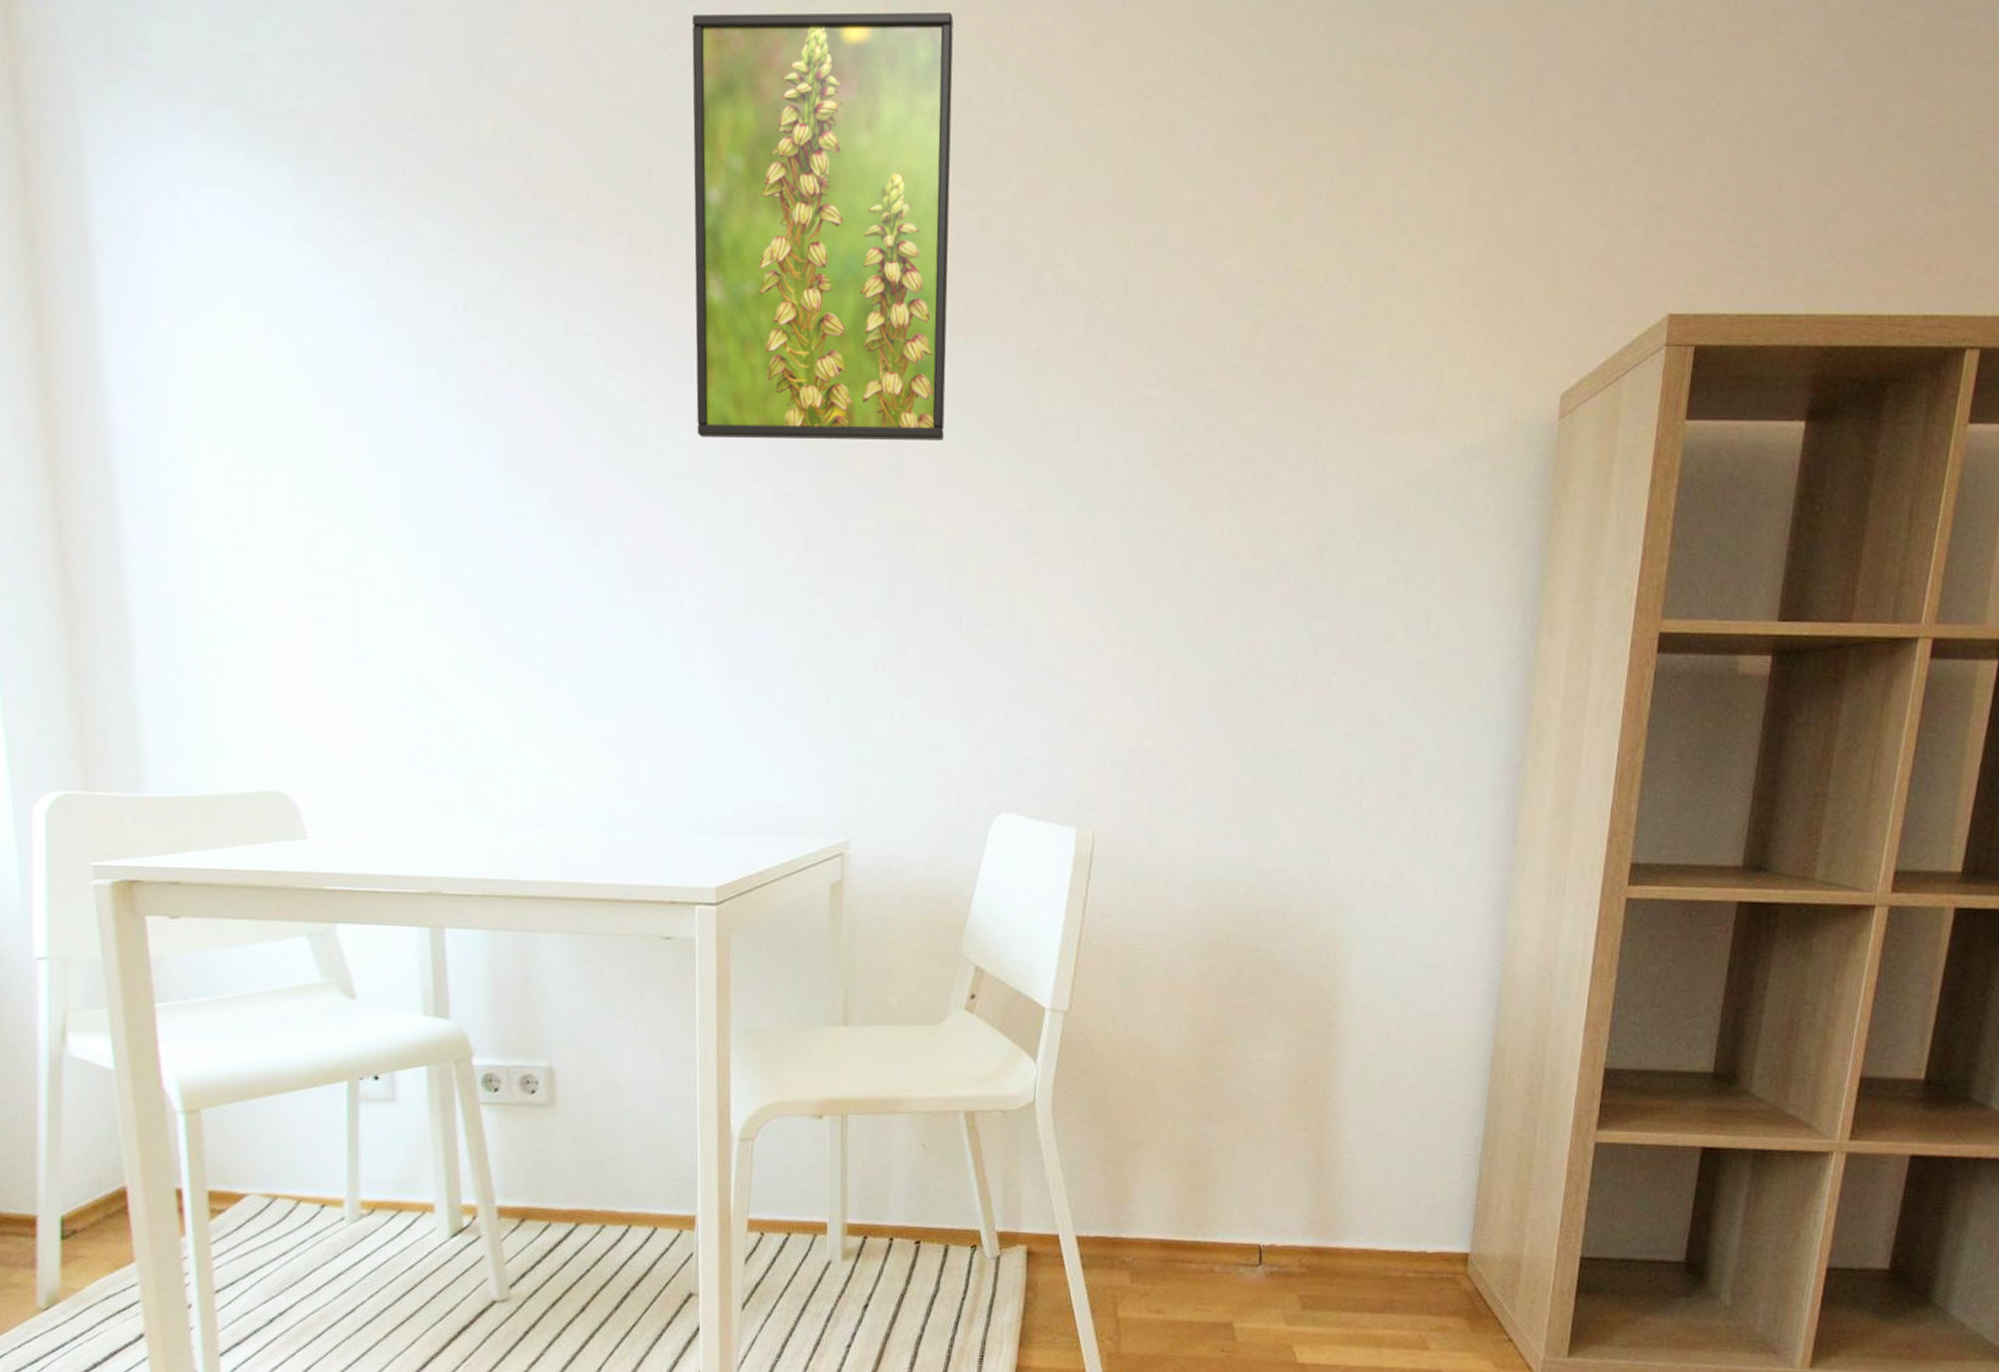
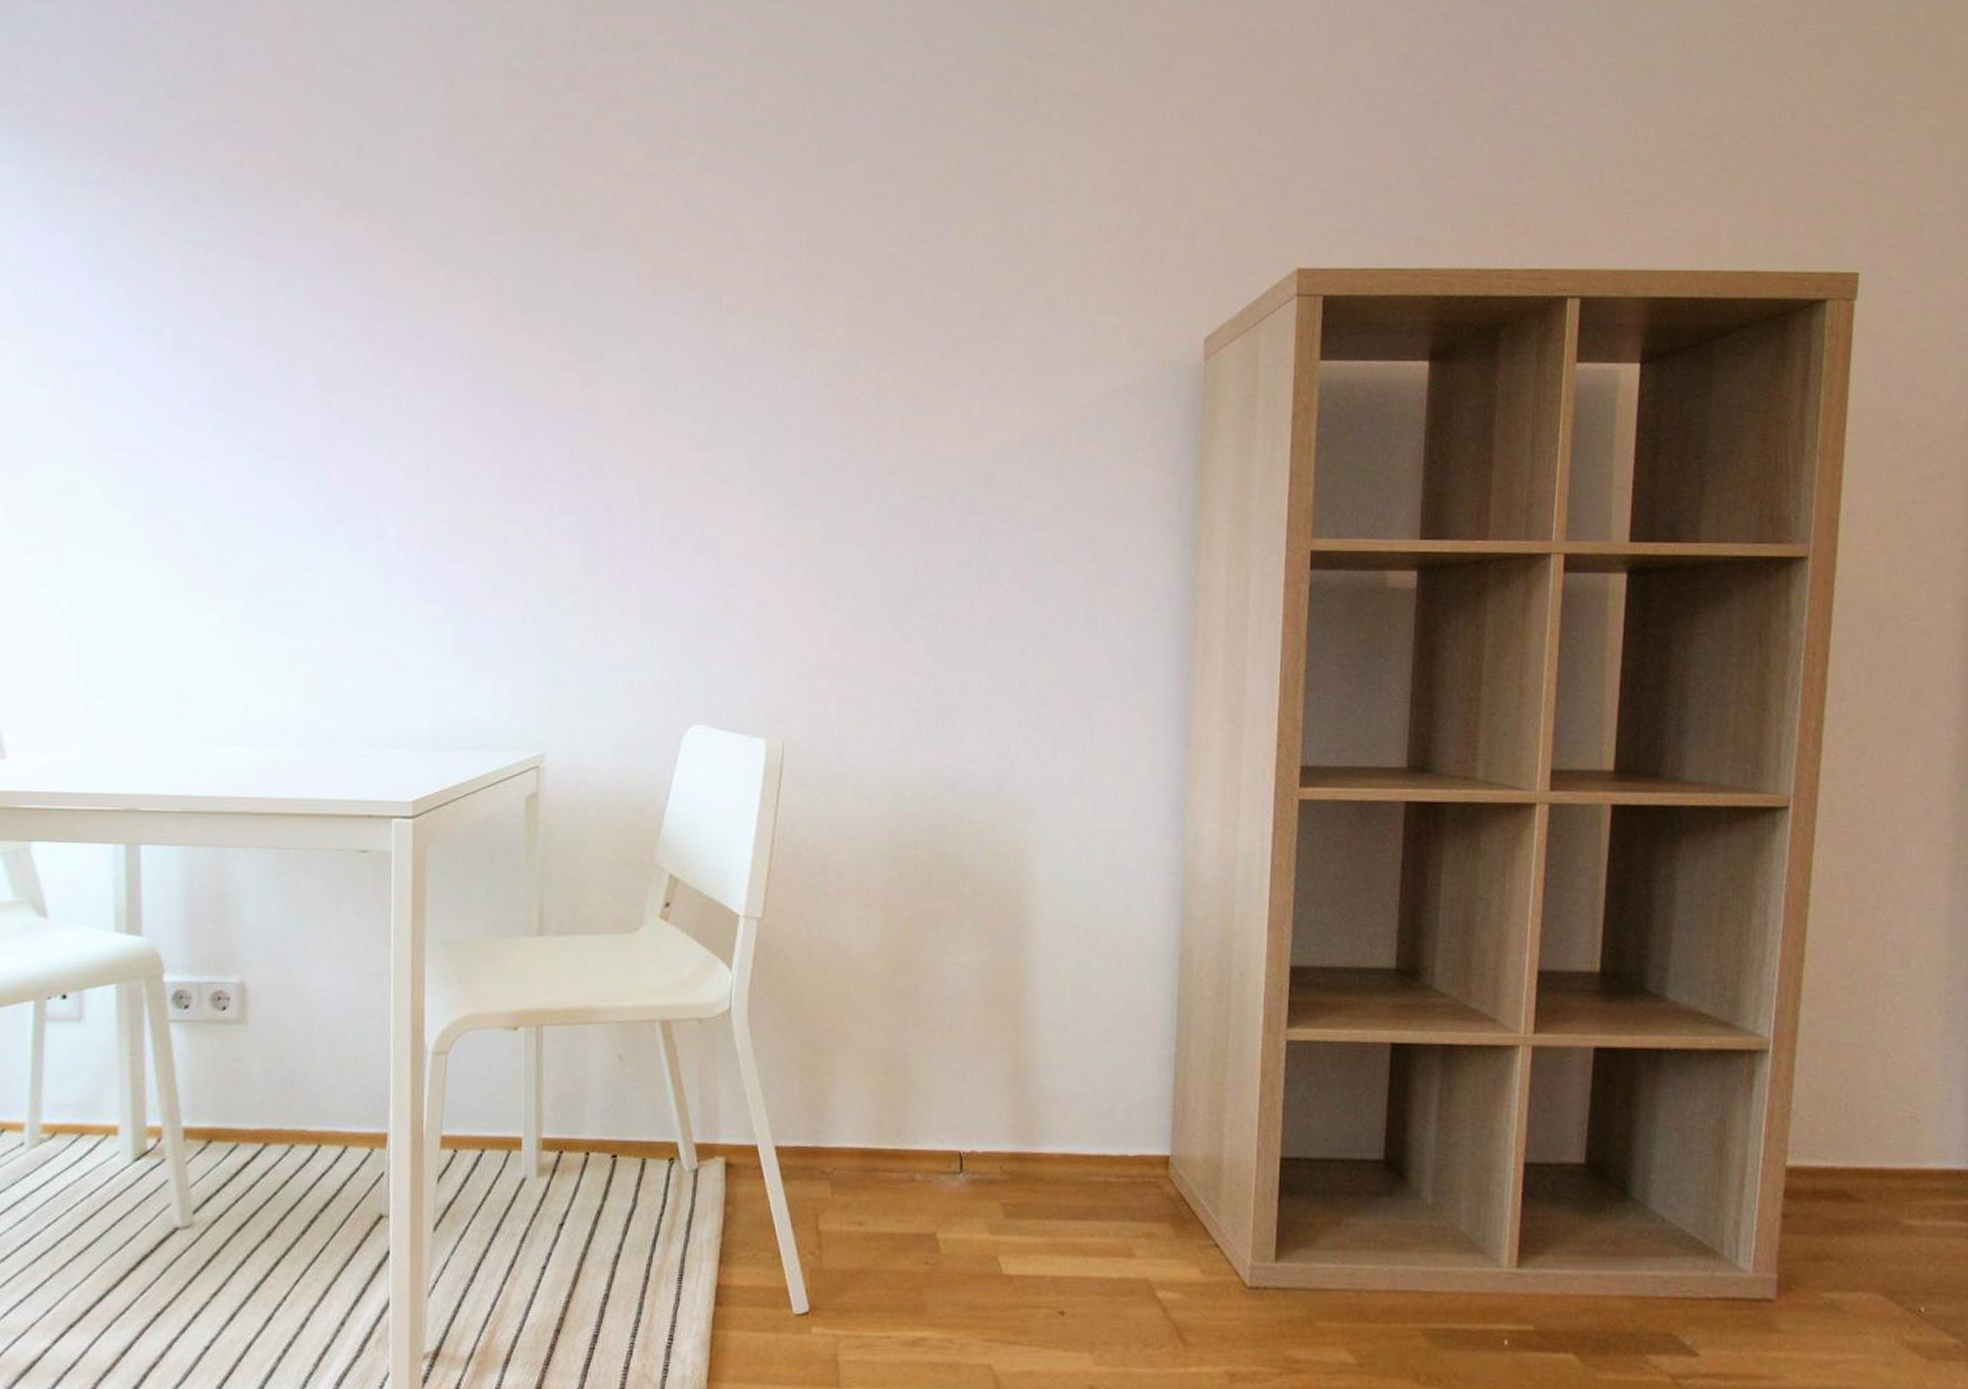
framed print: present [692,13,954,440] -> none [400,14,639,381]

